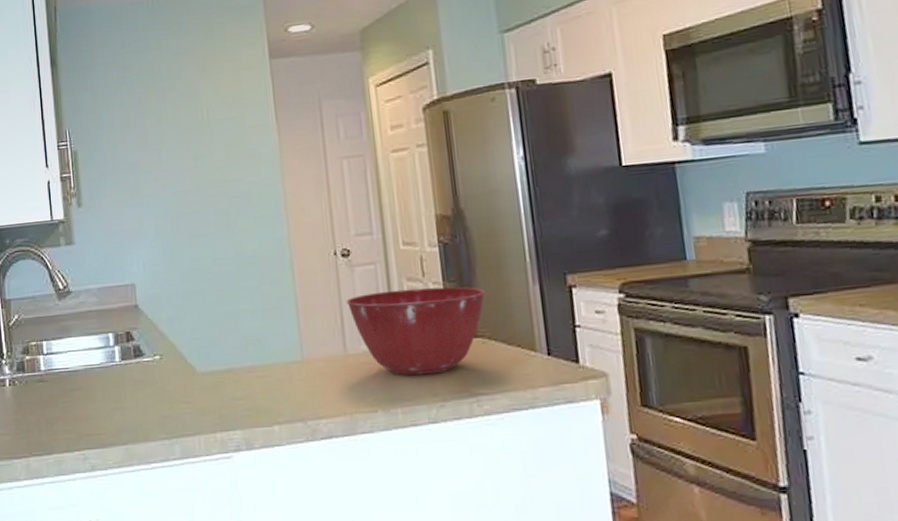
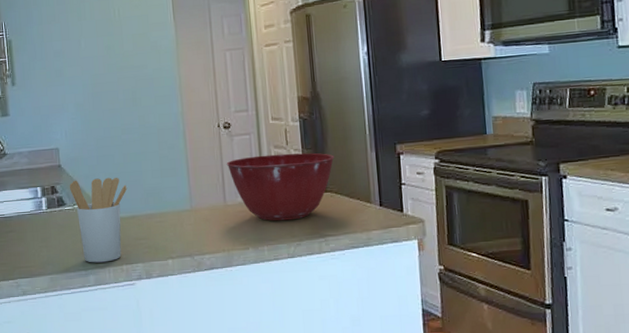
utensil holder: none [149,320,222,430] -> present [70,177,128,263]

